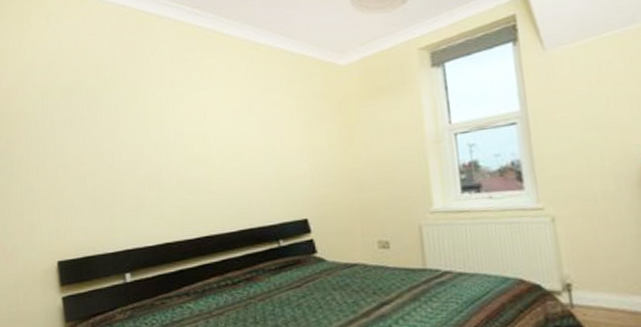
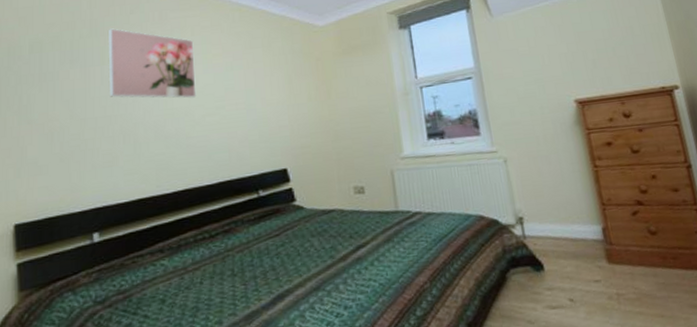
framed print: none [130,72,216,144] -> present [109,28,197,99]

